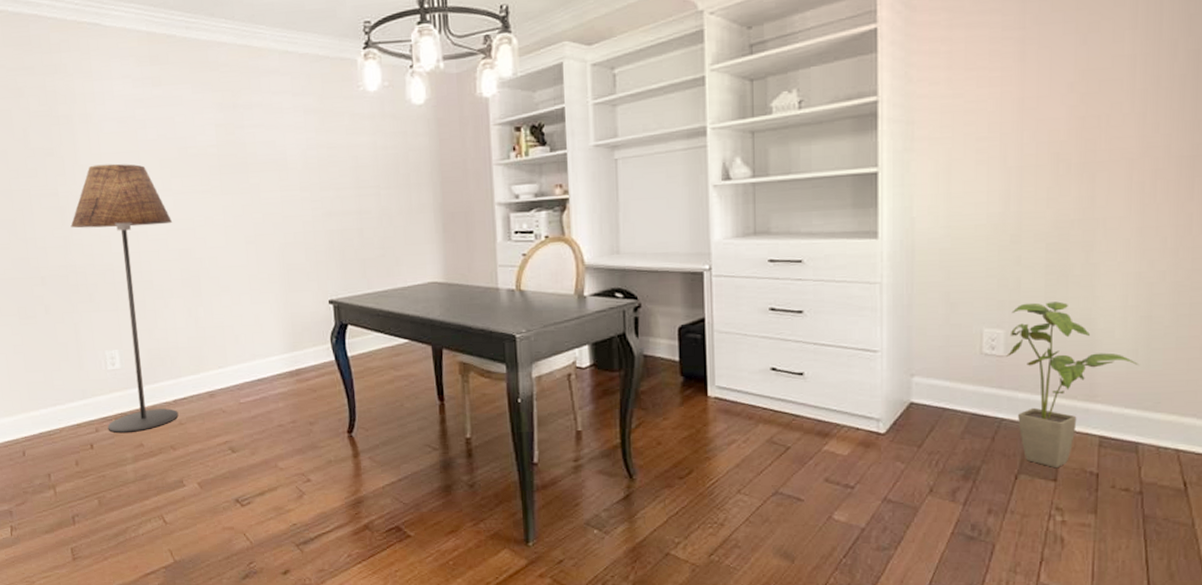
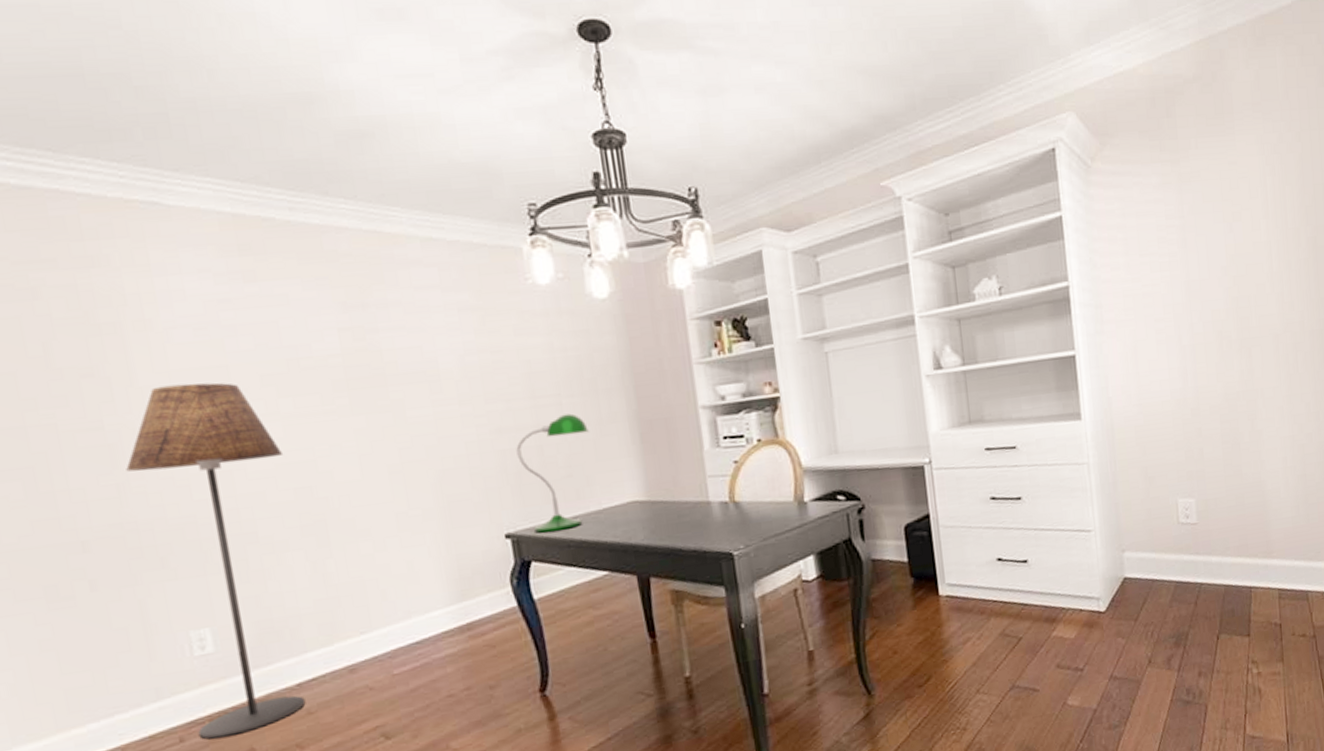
desk lamp: none [342,203,400,303] -> present [516,413,589,534]
house plant: present [1006,301,1140,469] -> none [1199,468,1302,624]

